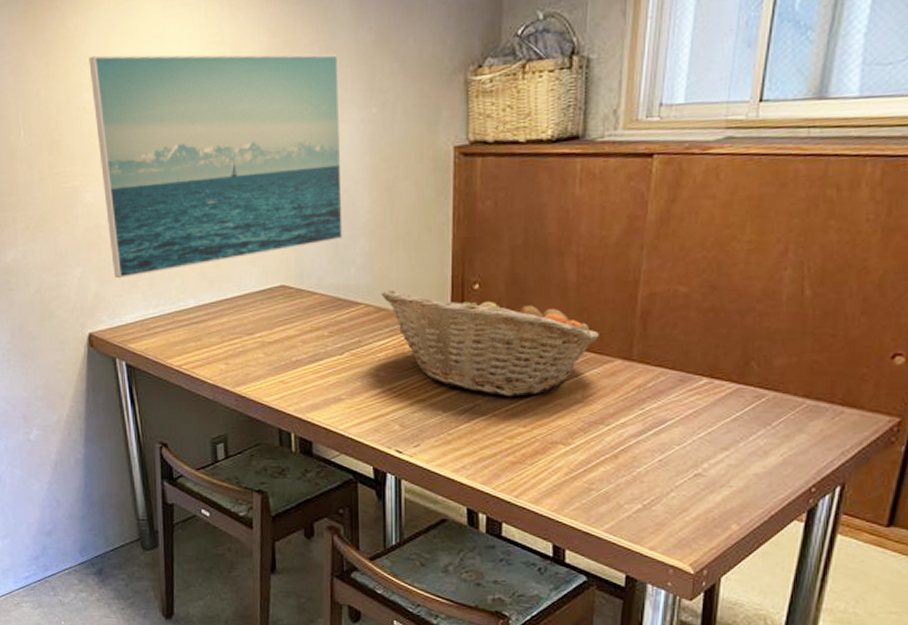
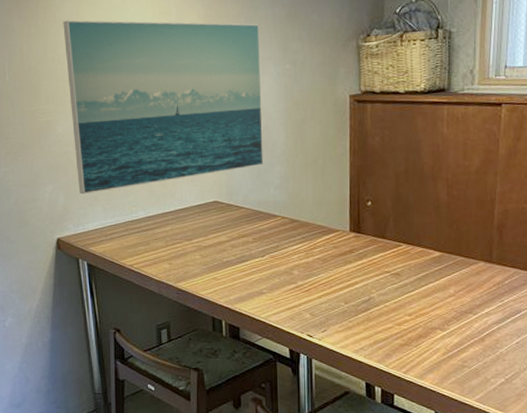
fruit basket: present [382,290,599,397] -> none [295,206,466,292]

